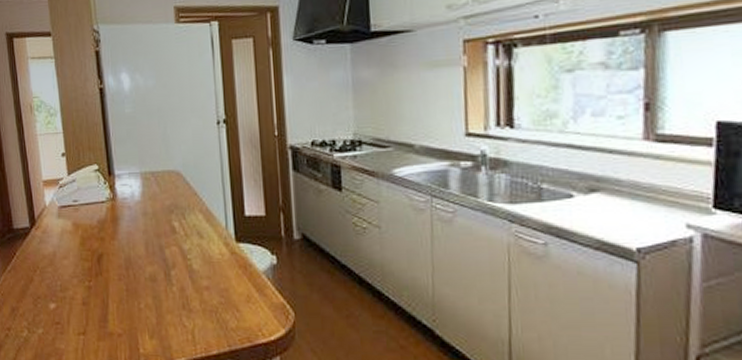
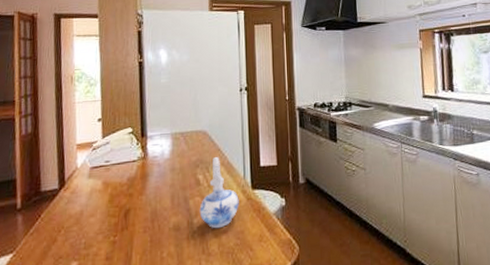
ceramic pitcher: none [176,201,222,284] -> present [199,156,239,229]

